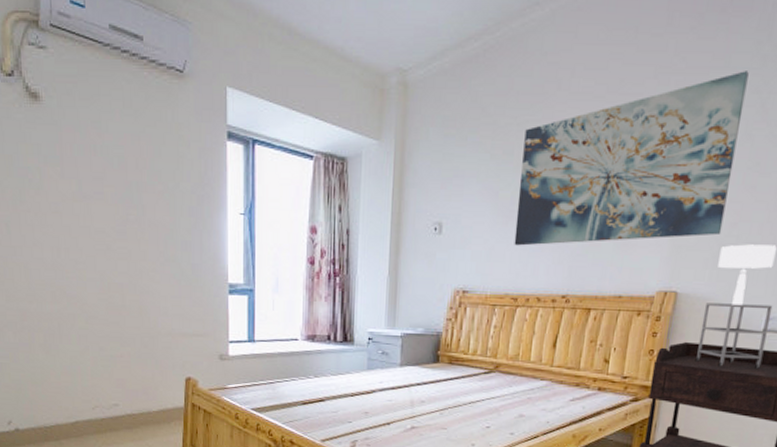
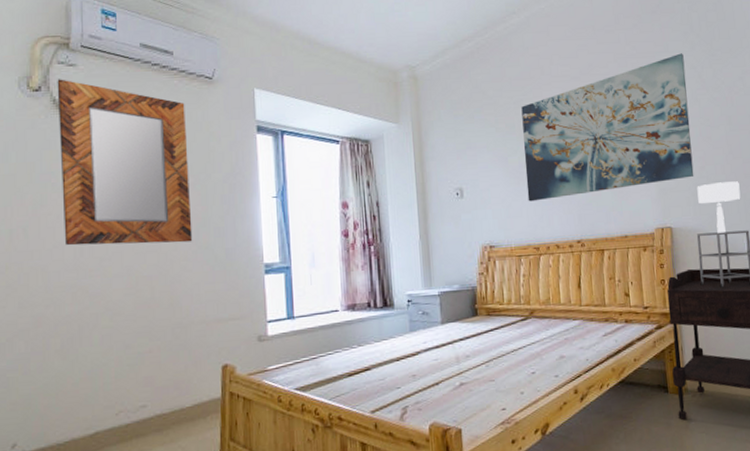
home mirror: none [28,63,161,254] -> present [57,79,193,246]

